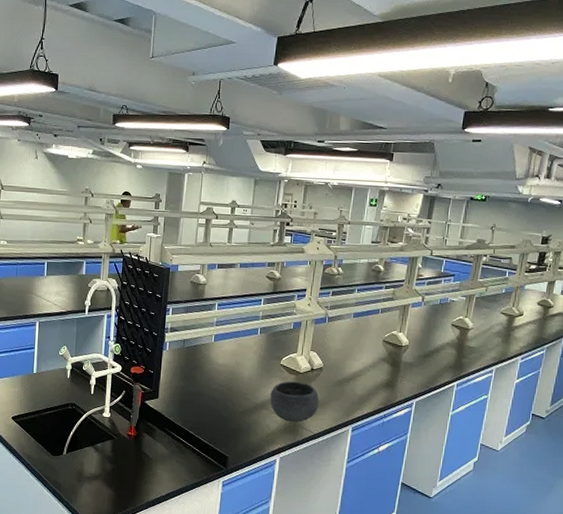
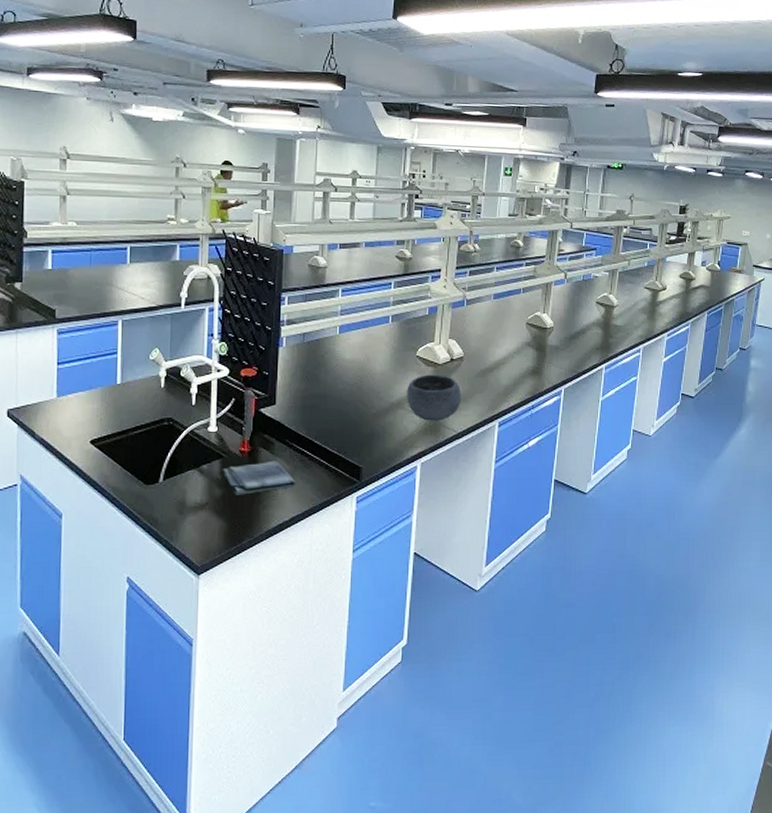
dish towel: none [112,444,173,471] -> present [222,460,297,495]

